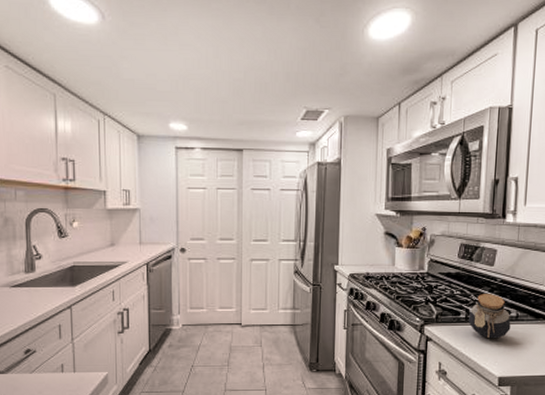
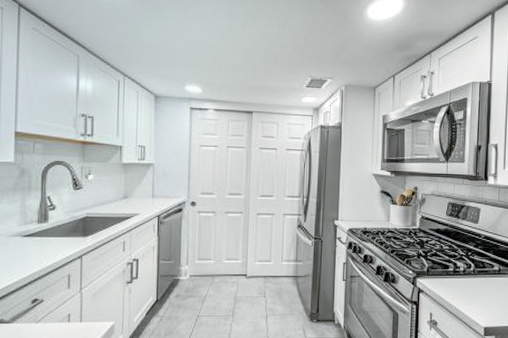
jar: present [469,294,511,339] -> none [456,249,494,291]

